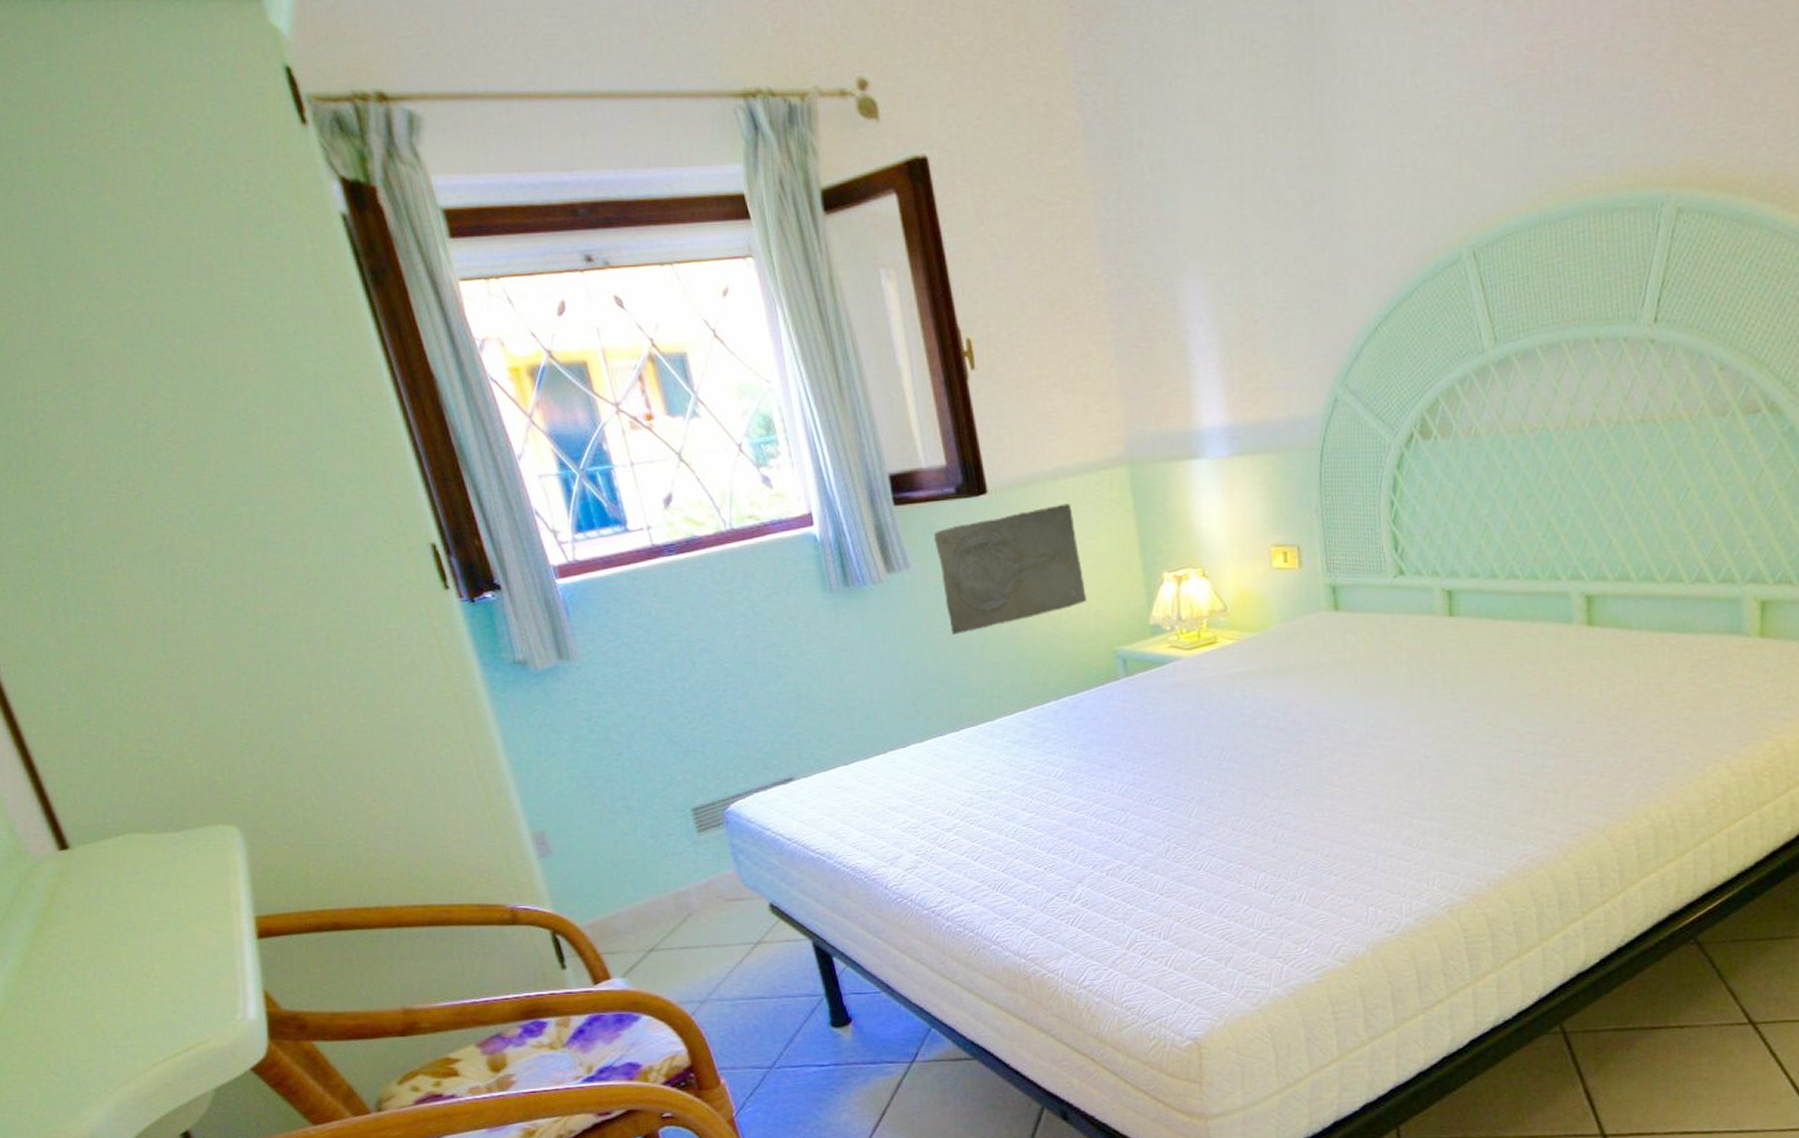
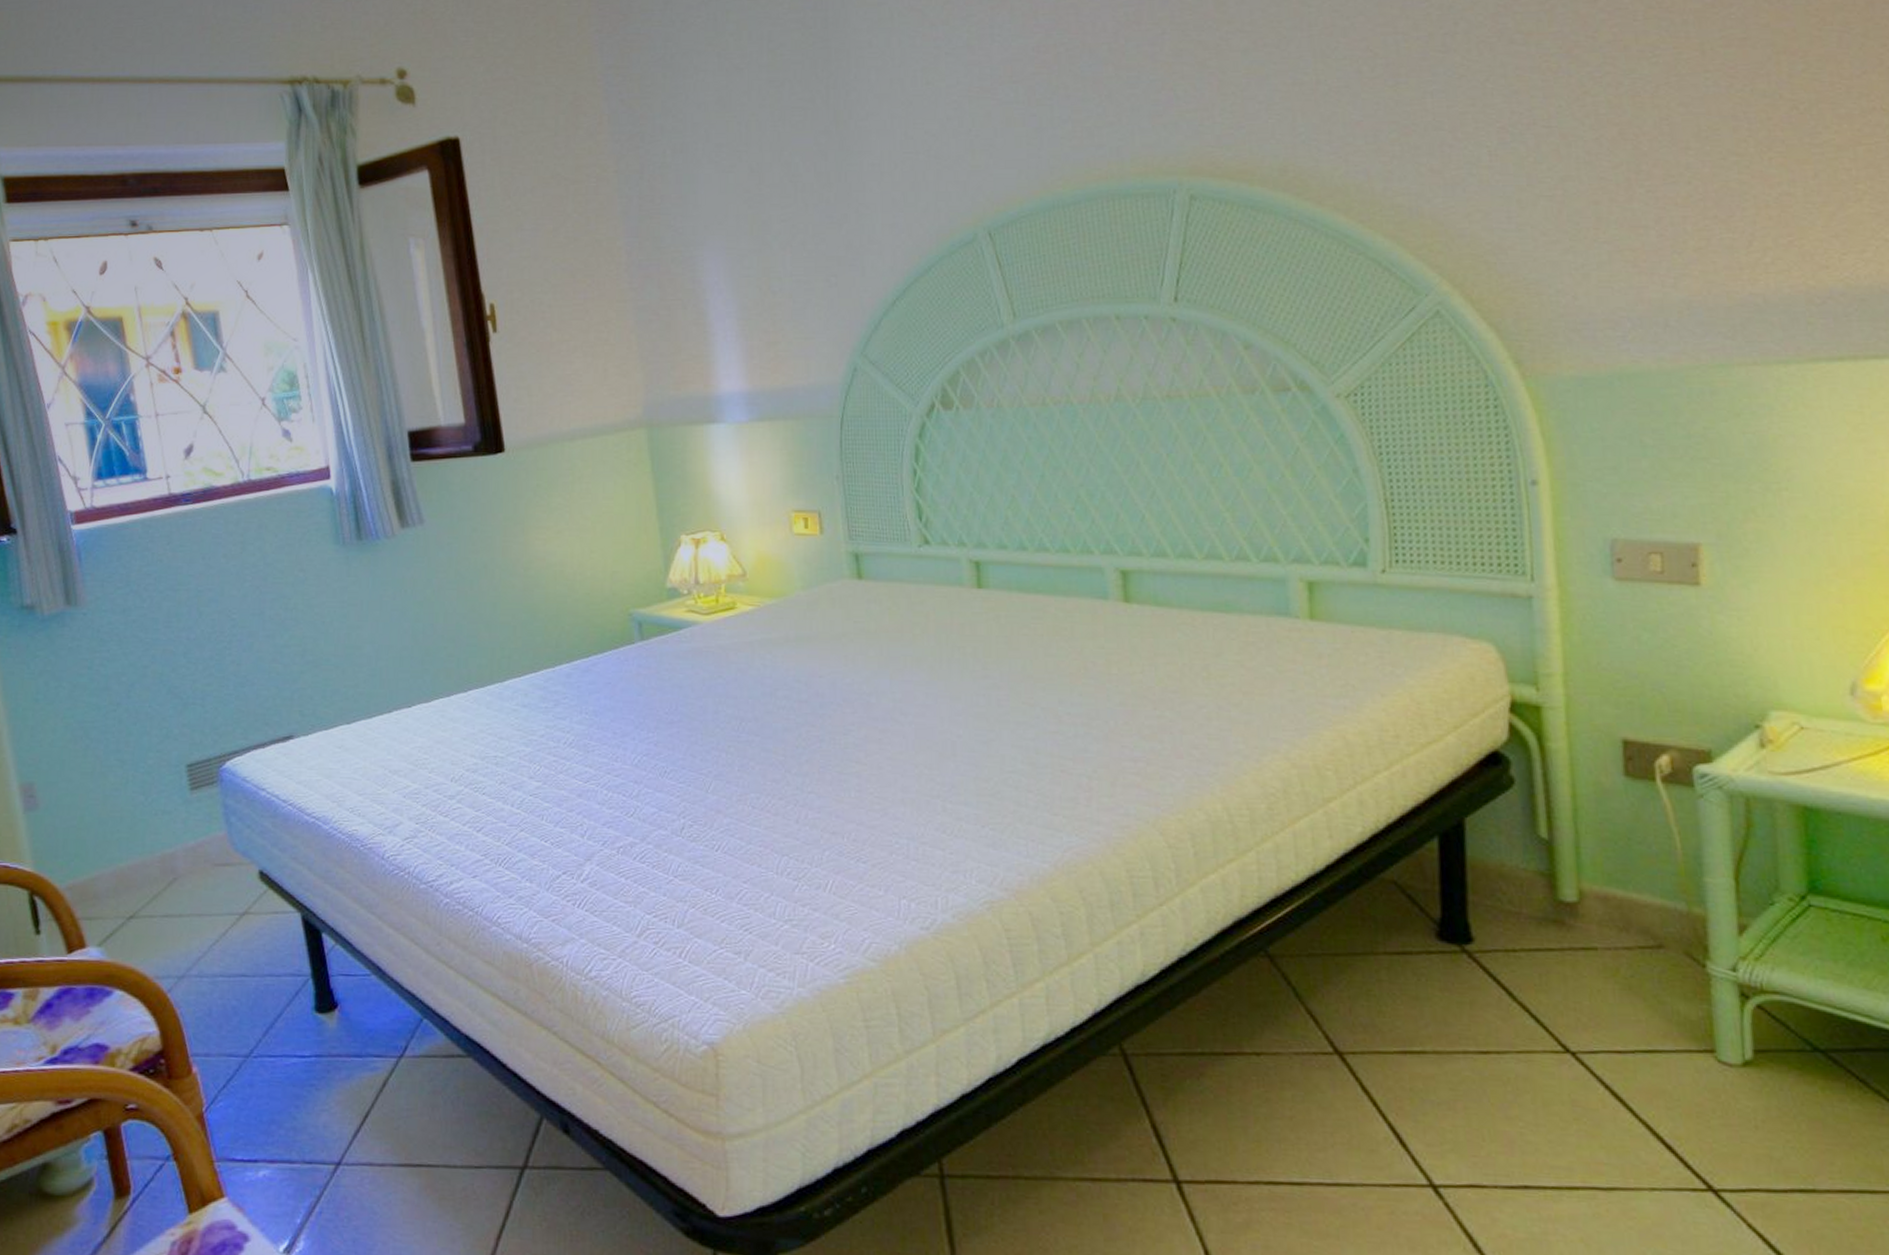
stone relief: present [934,504,1088,635] -> none [450,464,603,592]

